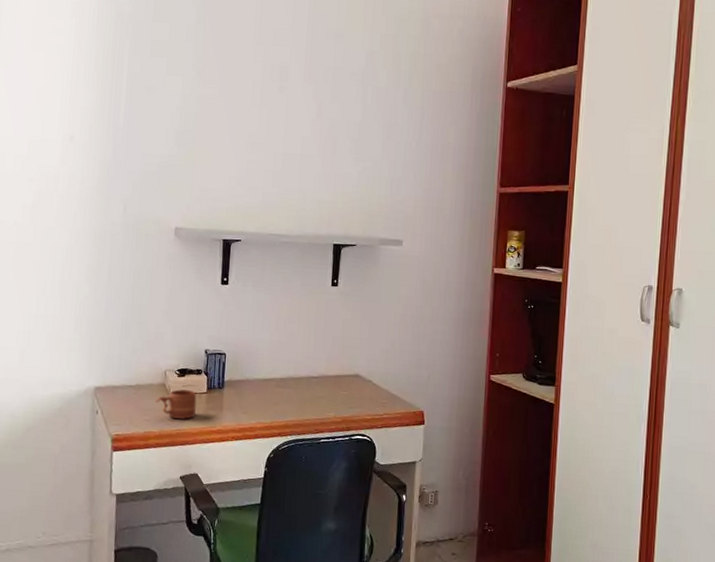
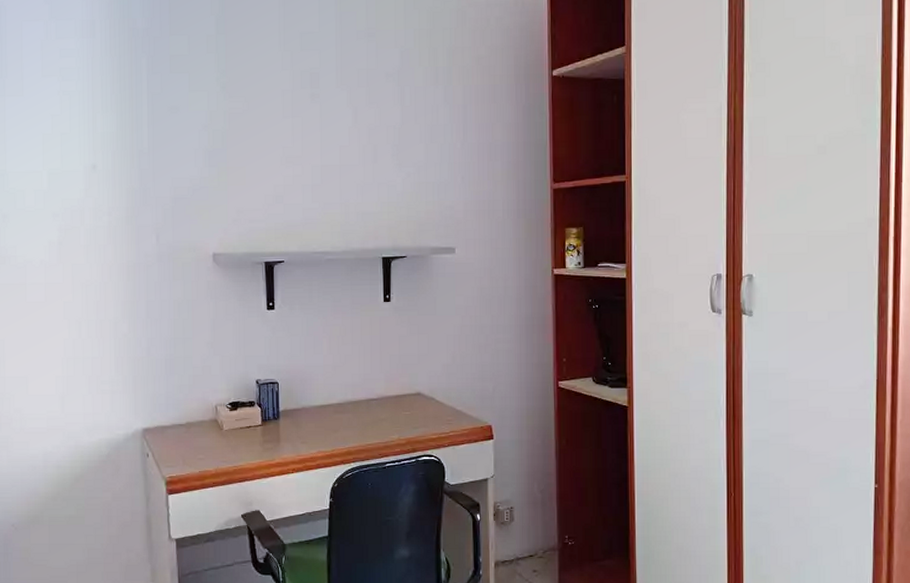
mug: present [156,389,197,419] -> none [209,424,253,455]

